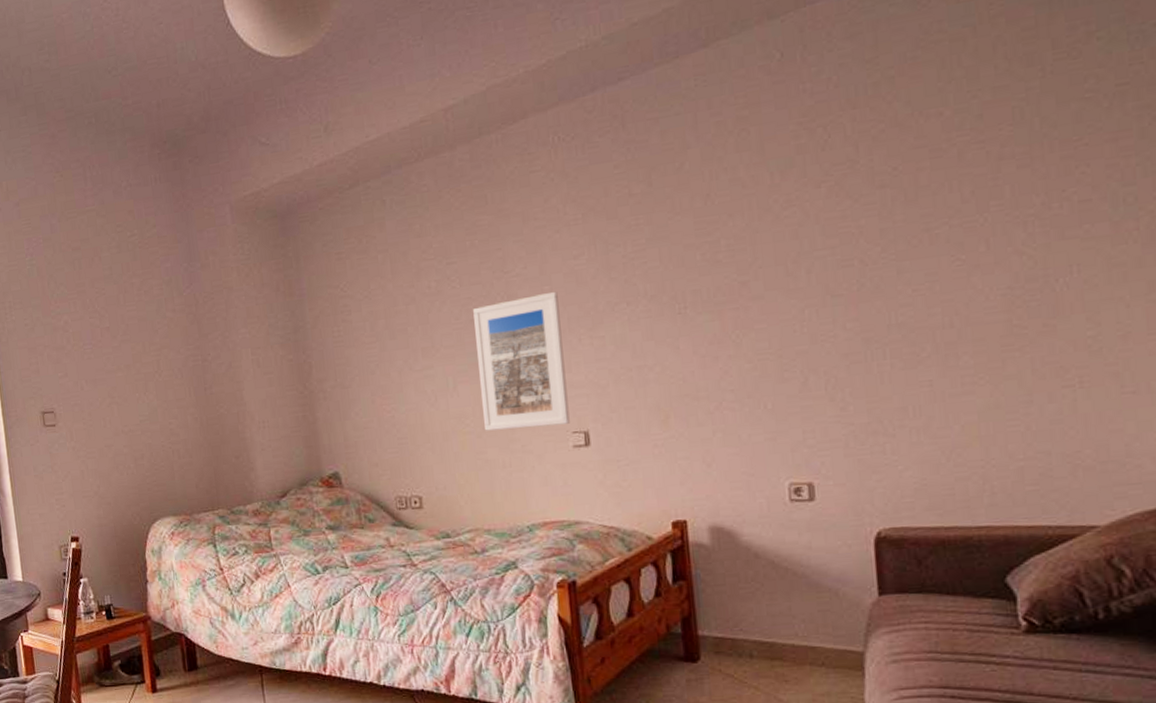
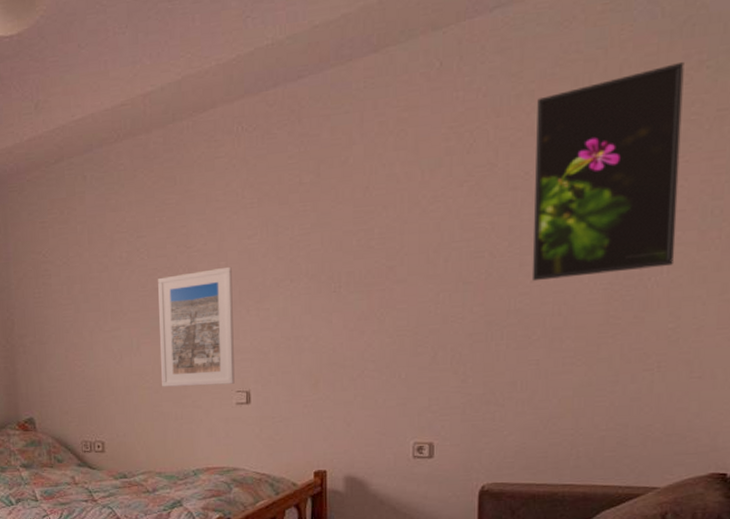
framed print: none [899,34,1086,291] -> present [531,61,684,282]

